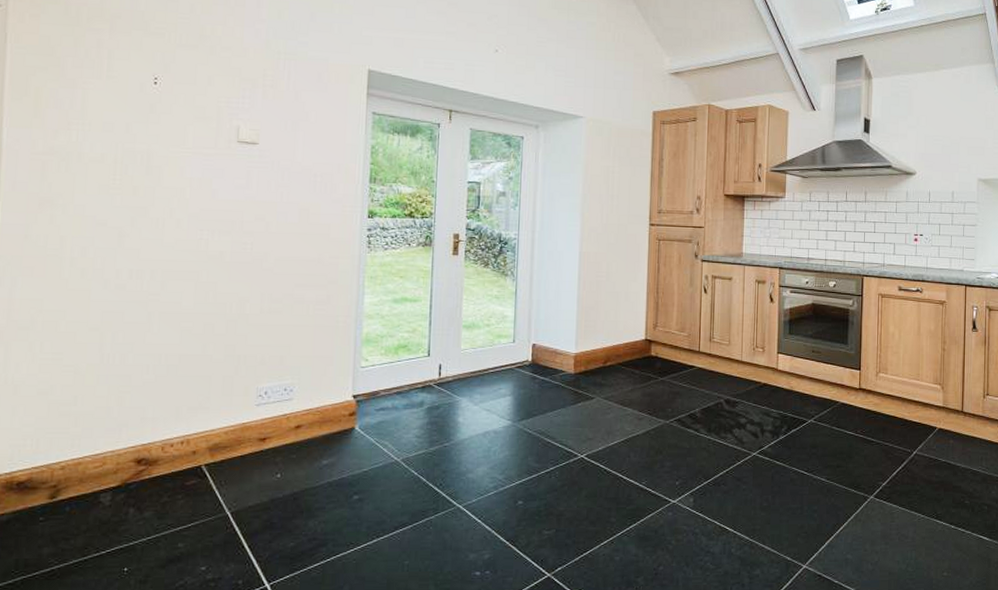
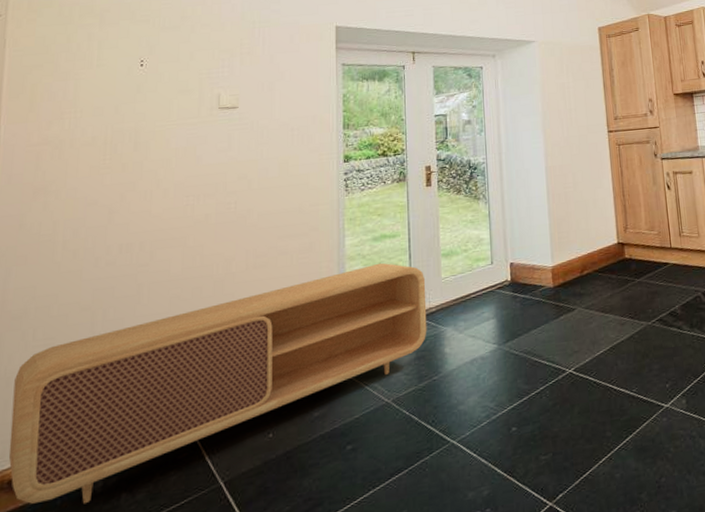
tv stand: none [17,325,444,514] -> present [8,263,427,505]

